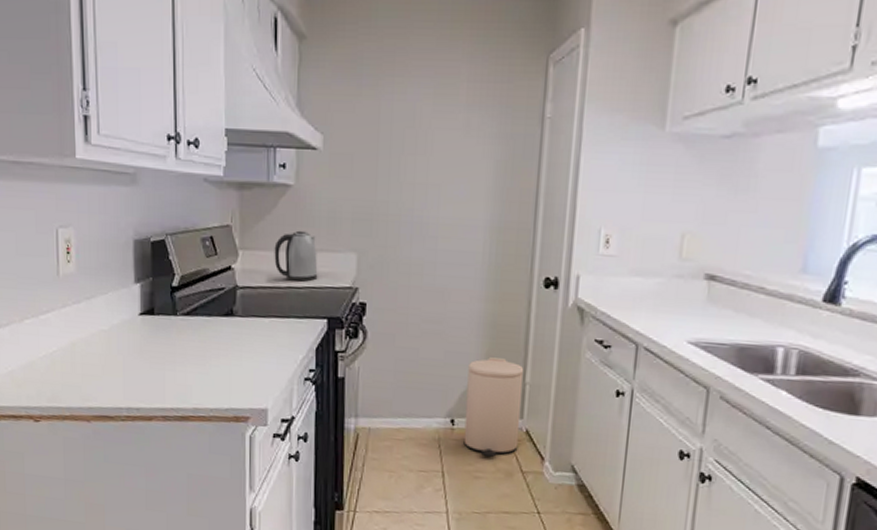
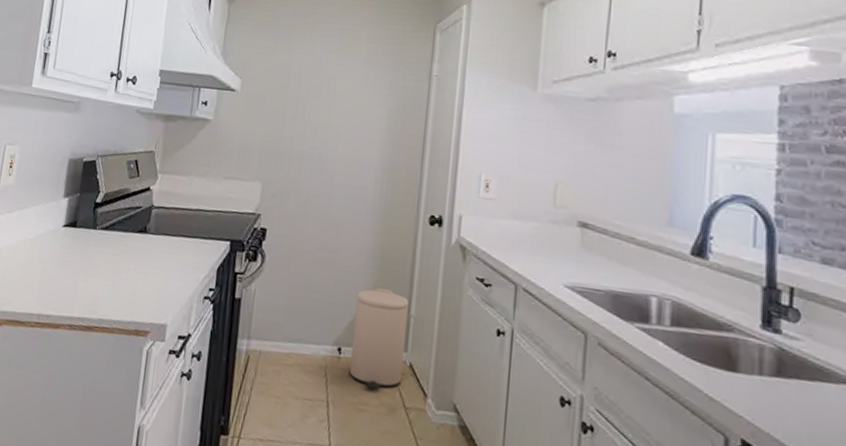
kettle: present [274,230,318,282] -> none [188,159,227,206]

